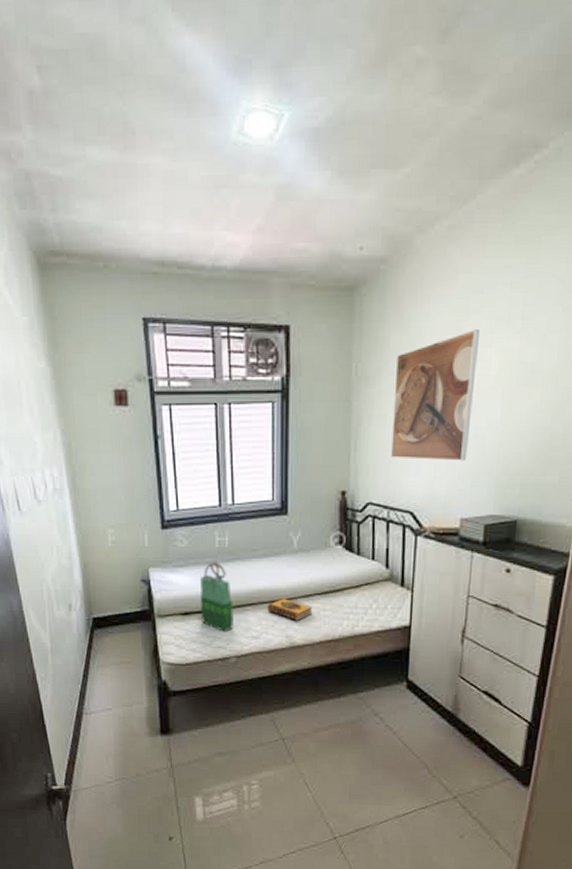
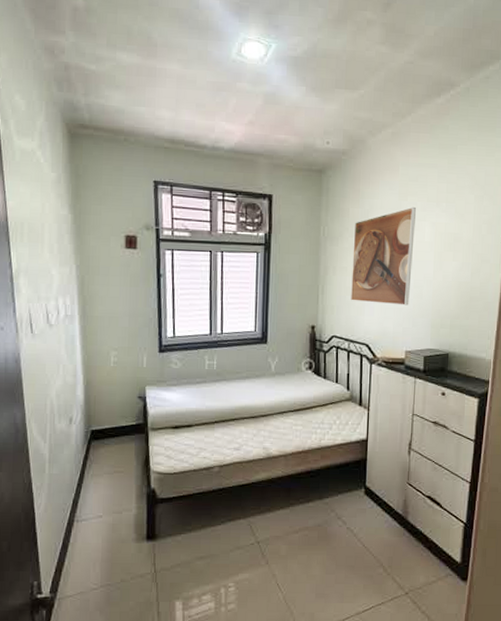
tote bag: present [199,562,233,632] -> none [189,382,219,444]
hardback book: present [267,598,312,621] -> none [248,415,286,434]

